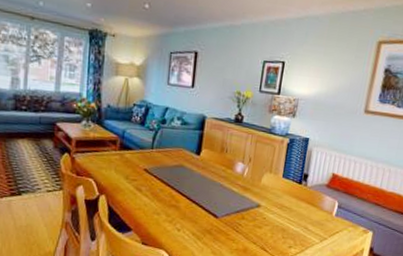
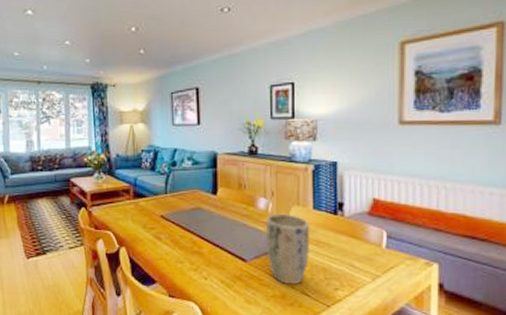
plant pot: none [236,178,277,240] -> present [265,213,310,284]

